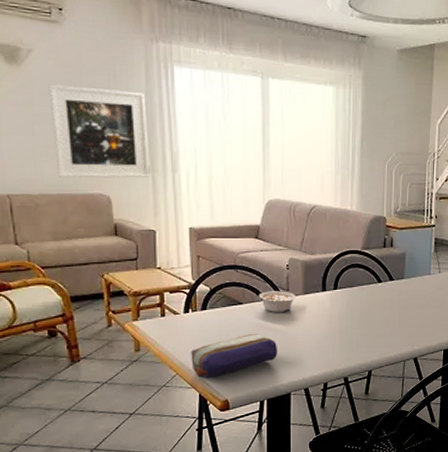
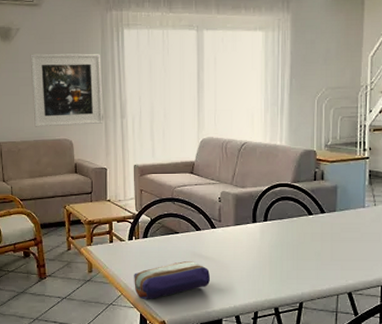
legume: present [258,291,296,312] -> none [193,222,227,242]

